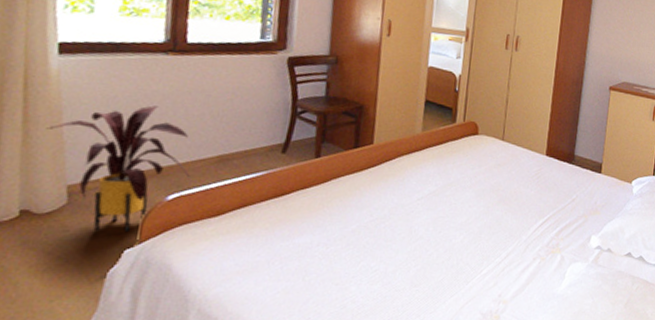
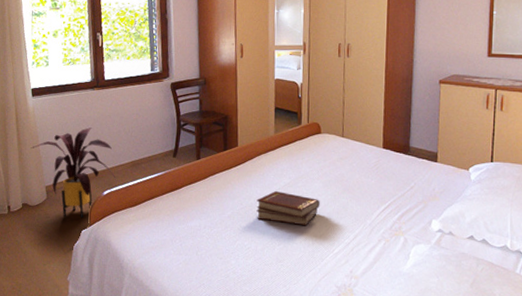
book set: none [390,200,470,243] -> present [256,191,320,226]

